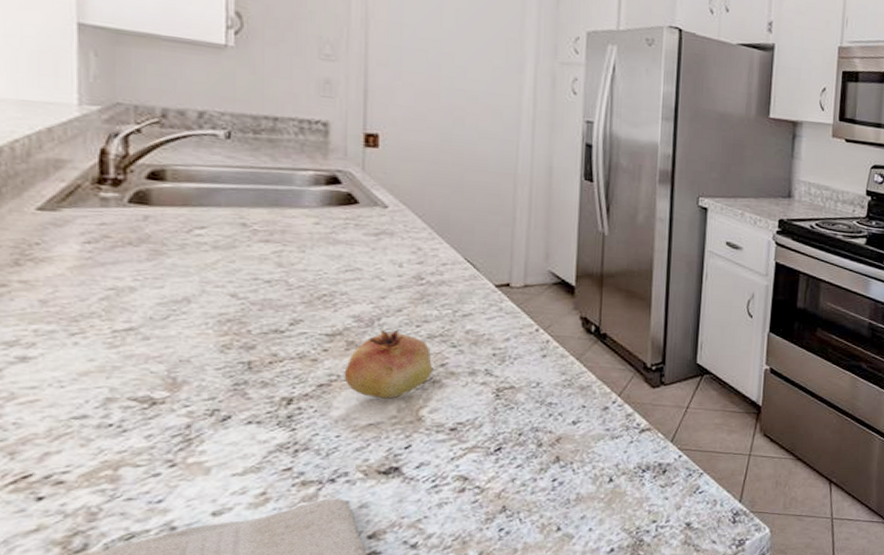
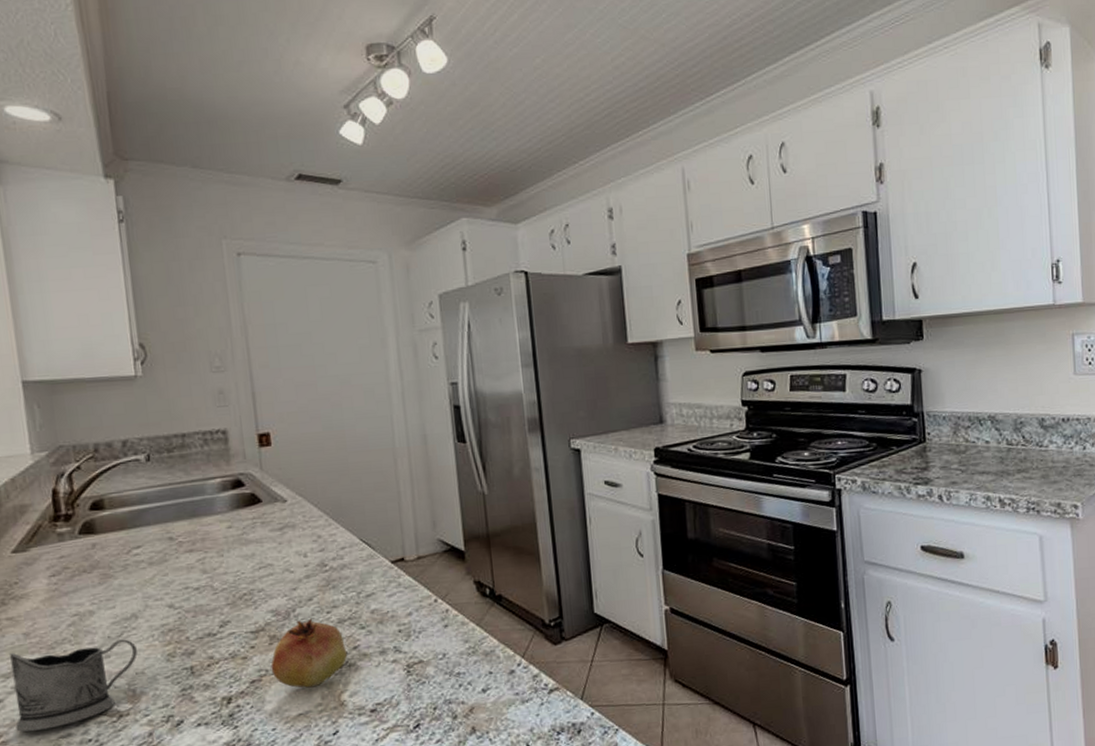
tea glass holder: none [14,320,184,408] -> present [10,639,138,732]

